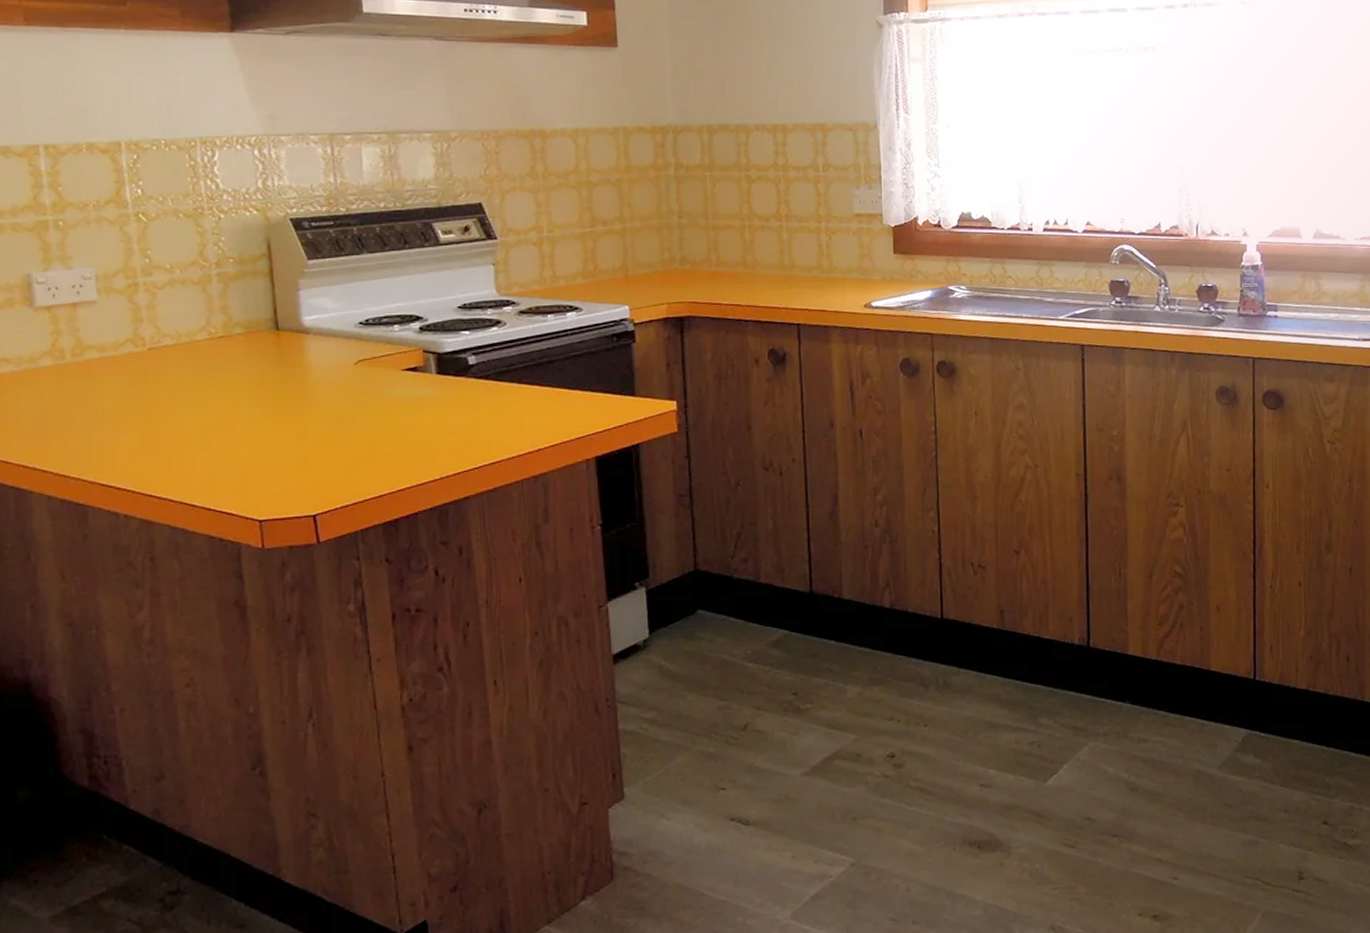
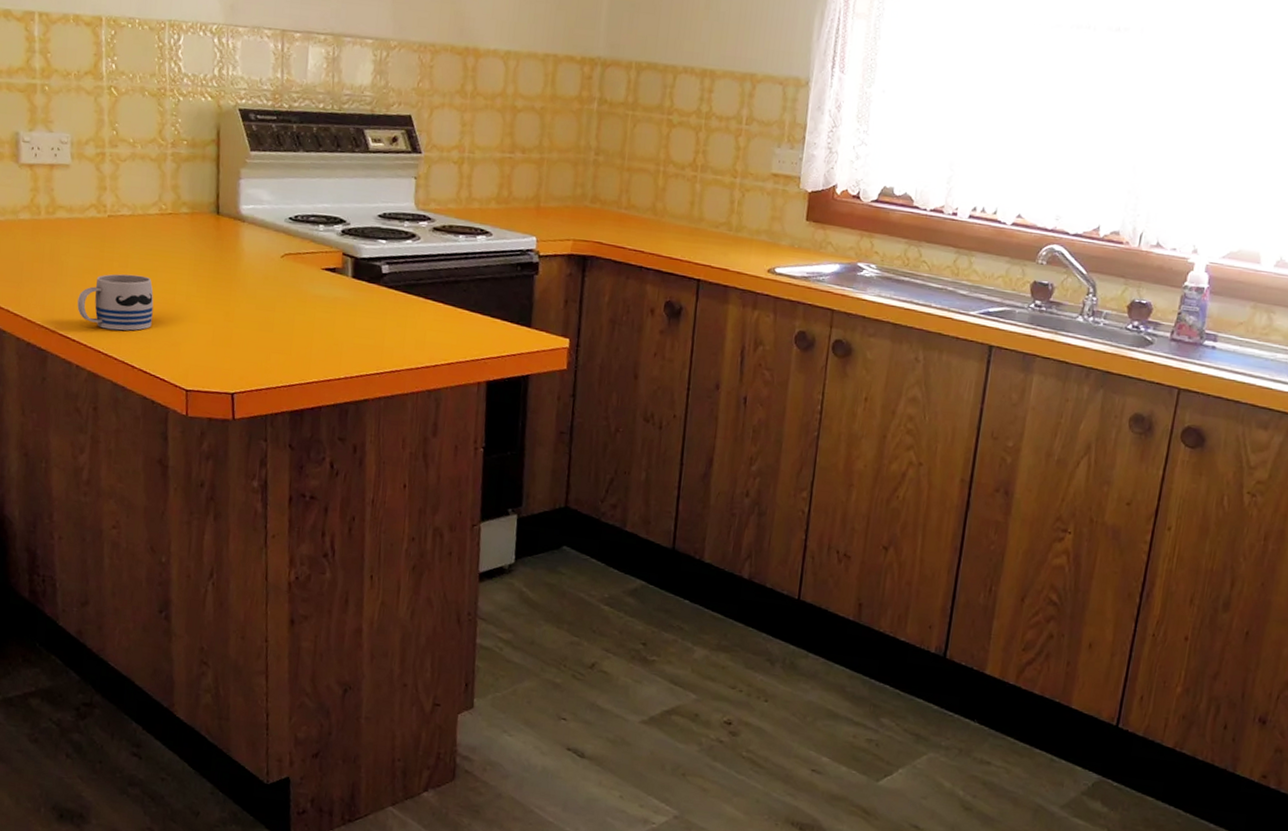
mug: none [119,406,212,470] -> present [77,274,154,331]

